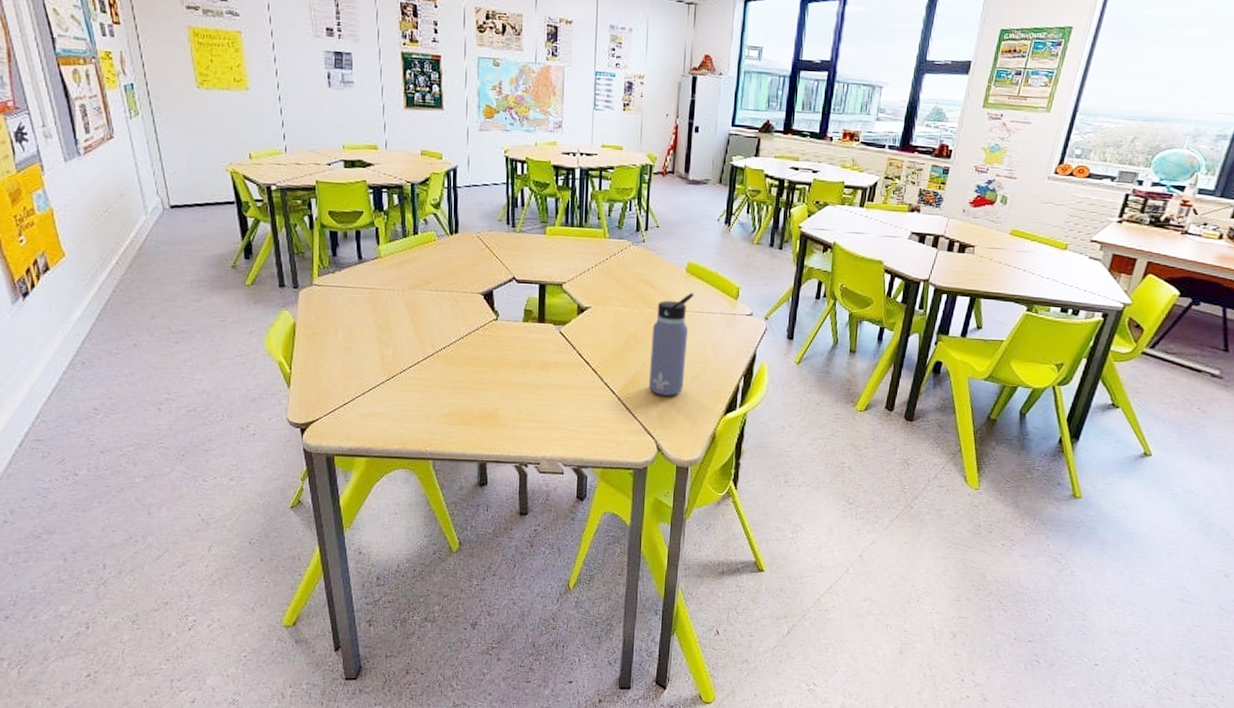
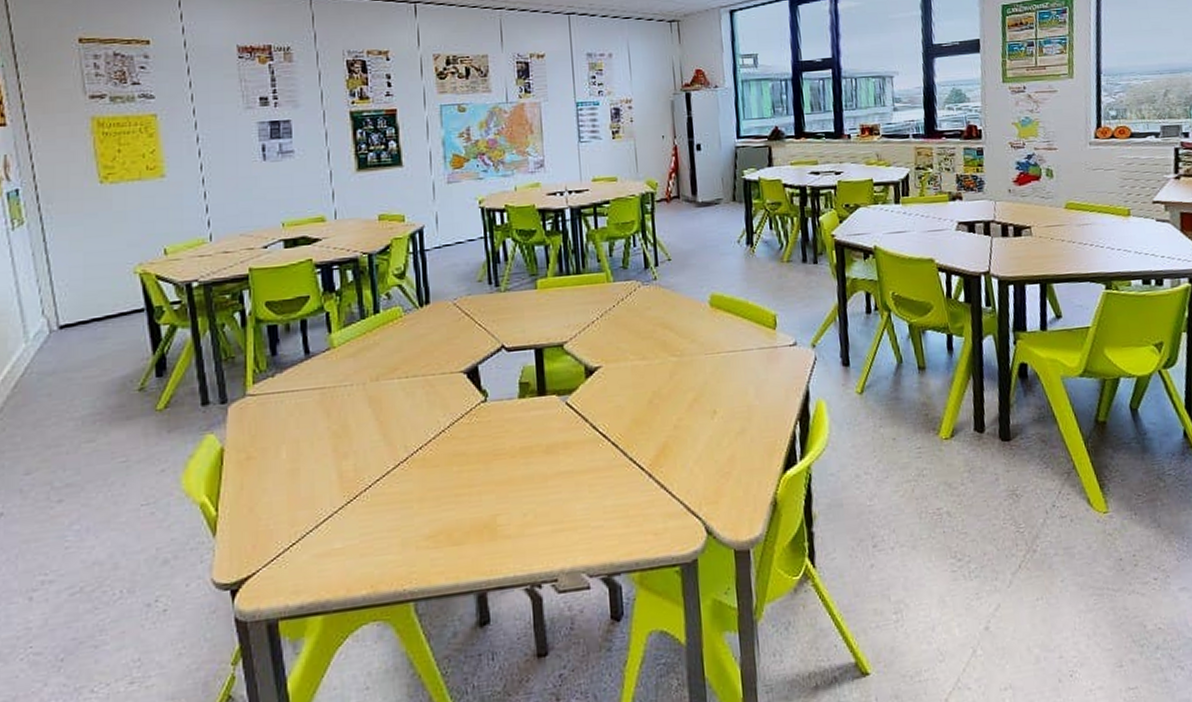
water bottle: present [649,292,695,396] -> none [679,329,728,462]

